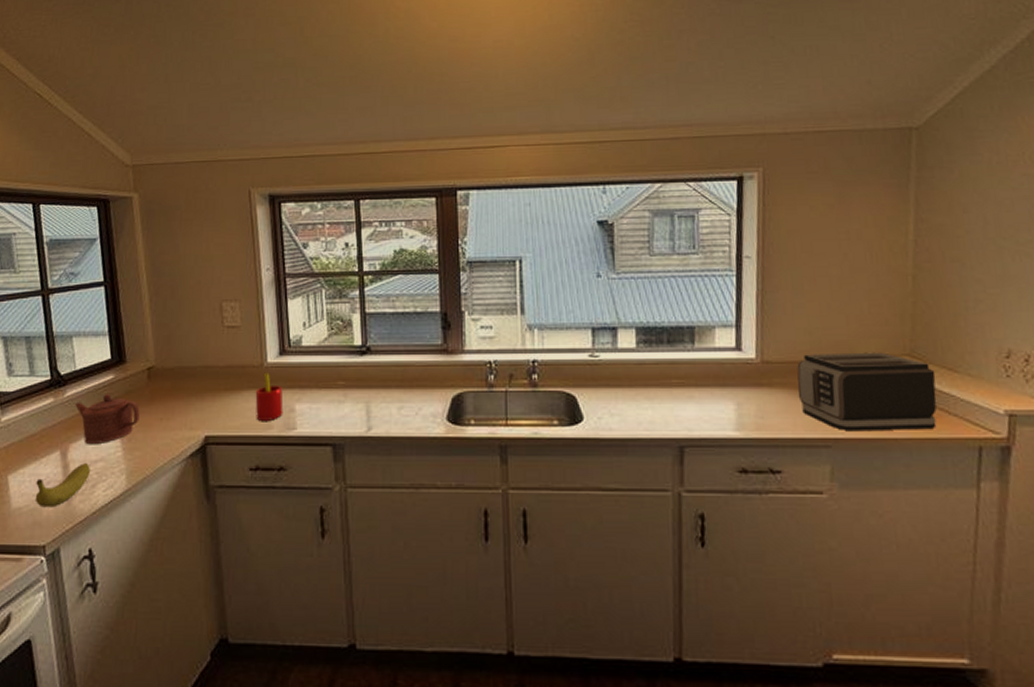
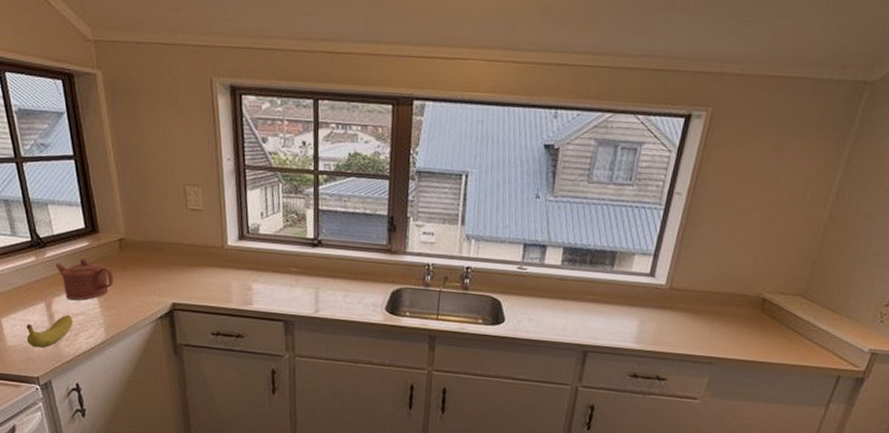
straw: present [255,372,284,421] -> none [216,253,242,296]
toaster: present [797,352,937,432] -> none [695,285,820,358]

